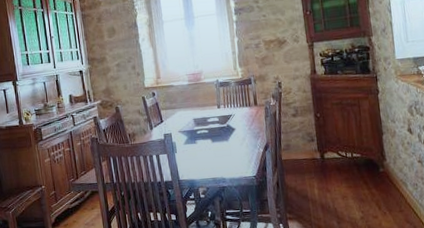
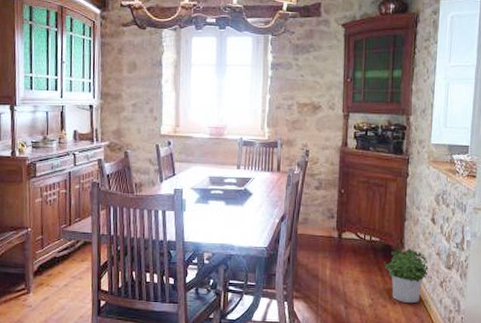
potted plant: none [368,160,415,212] -> present [383,247,430,304]

